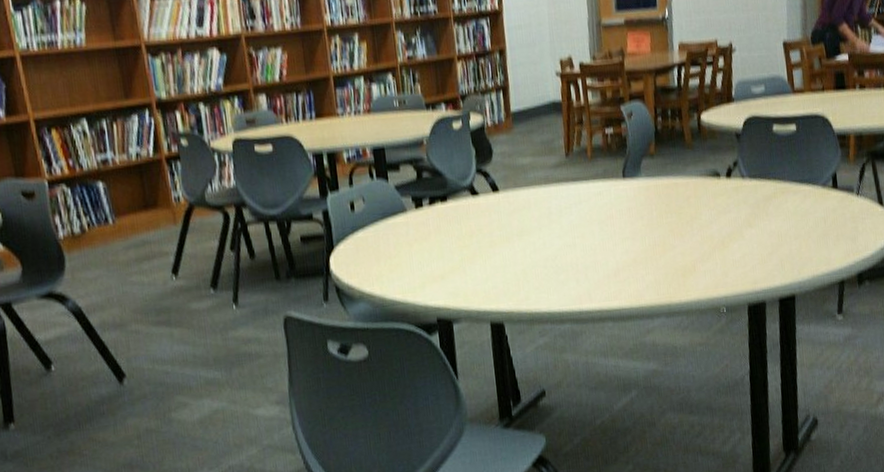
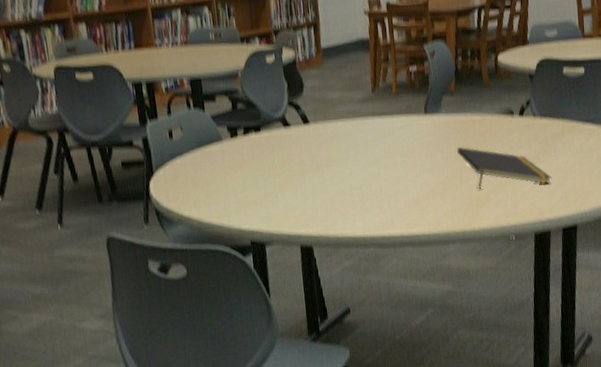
notepad: none [659,212,765,257] -> present [457,146,552,189]

